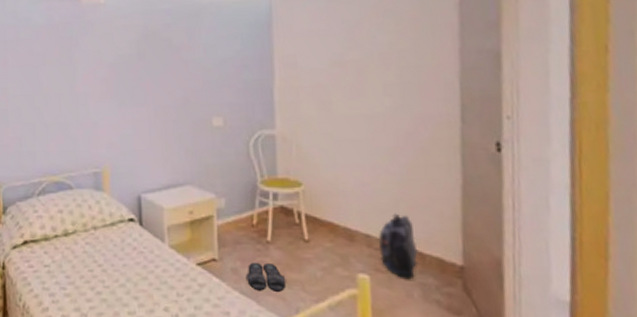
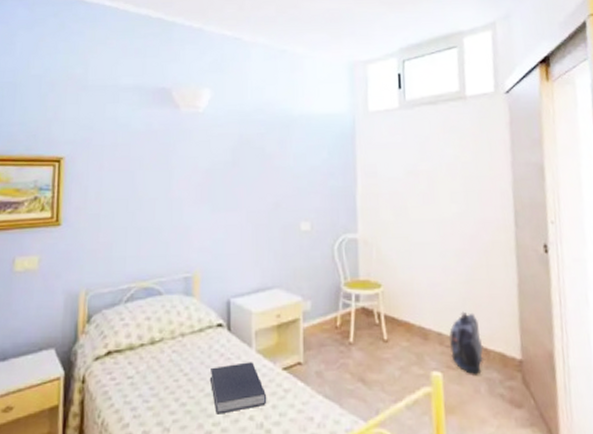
book: none [123,256,182,304] -> present [209,362,267,415]
slippers: present [247,262,285,292] -> none [330,364,366,394]

